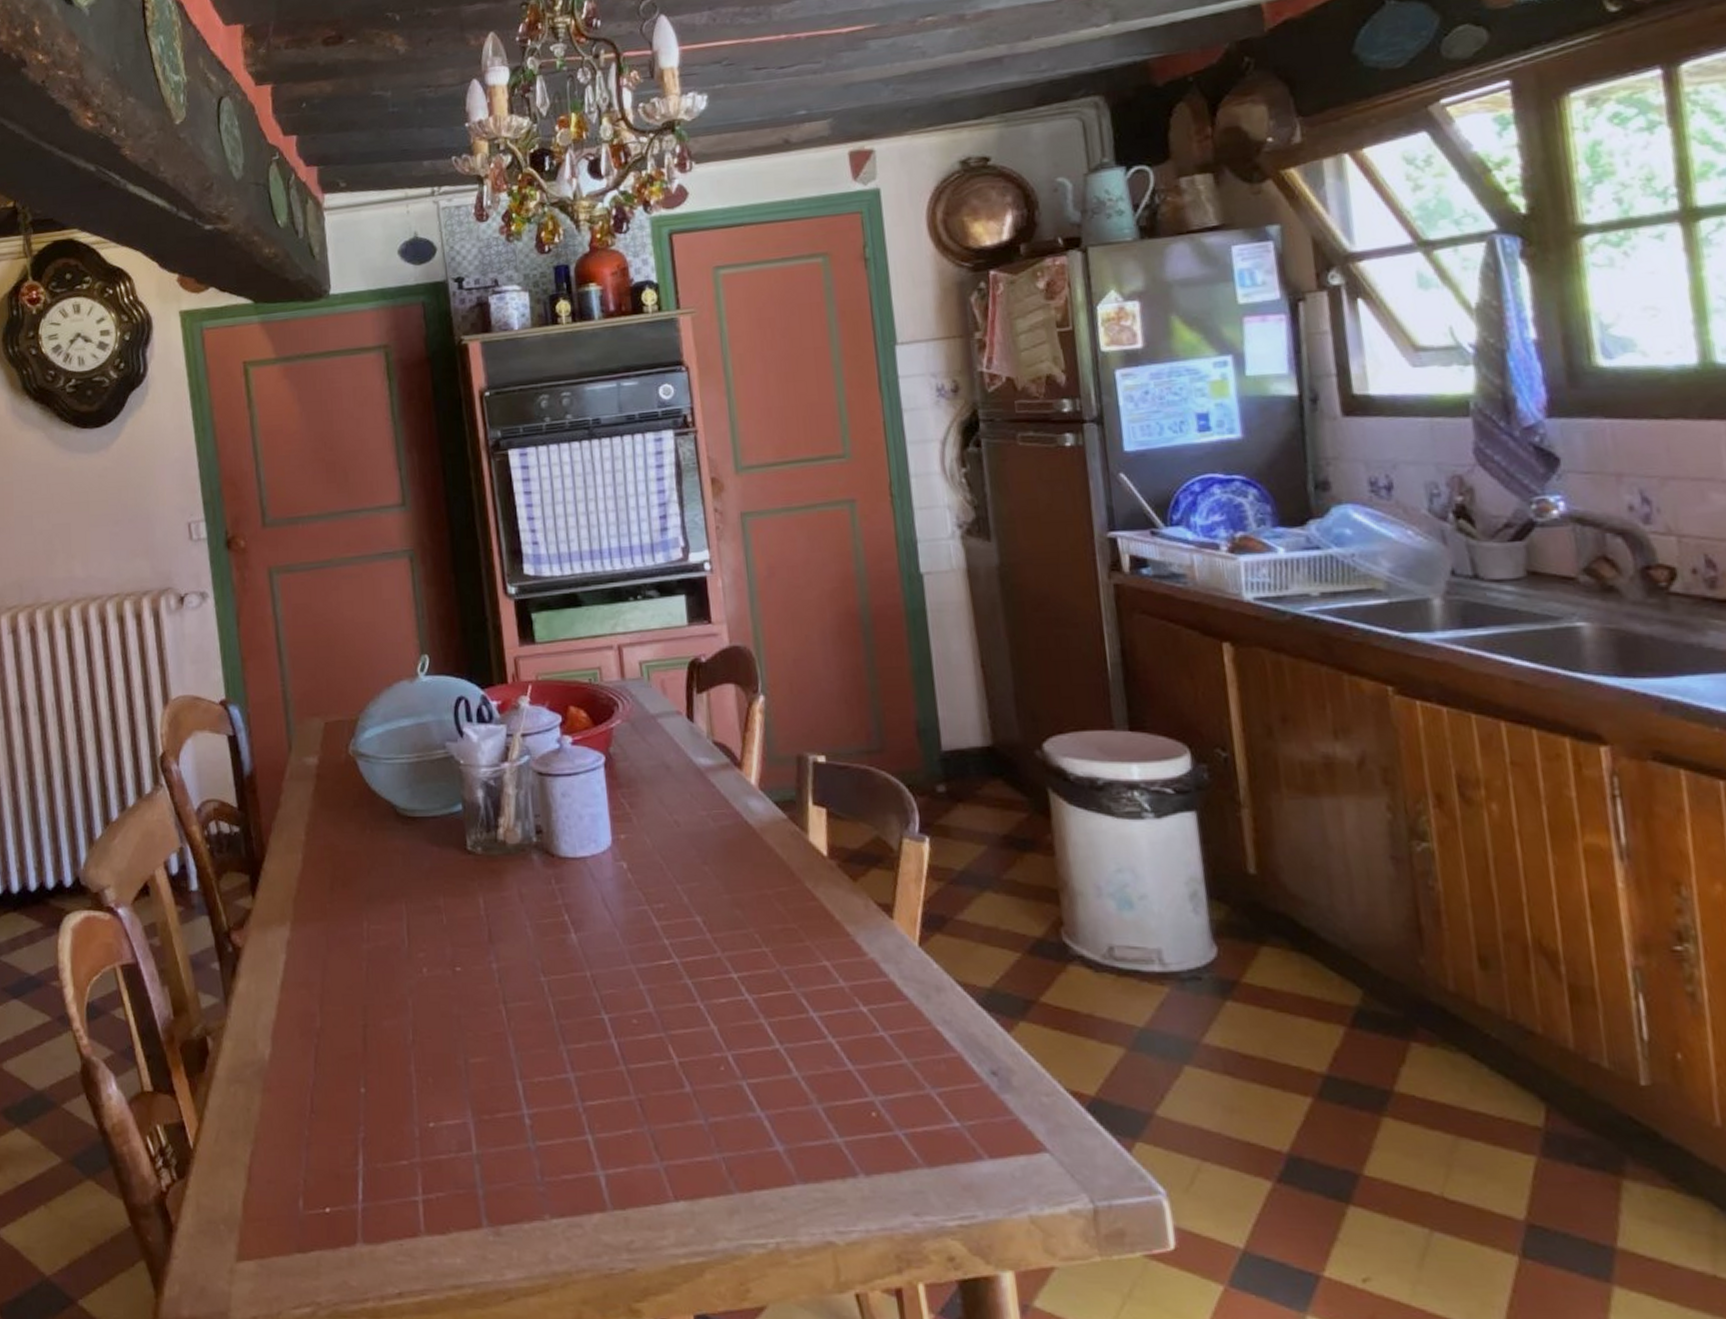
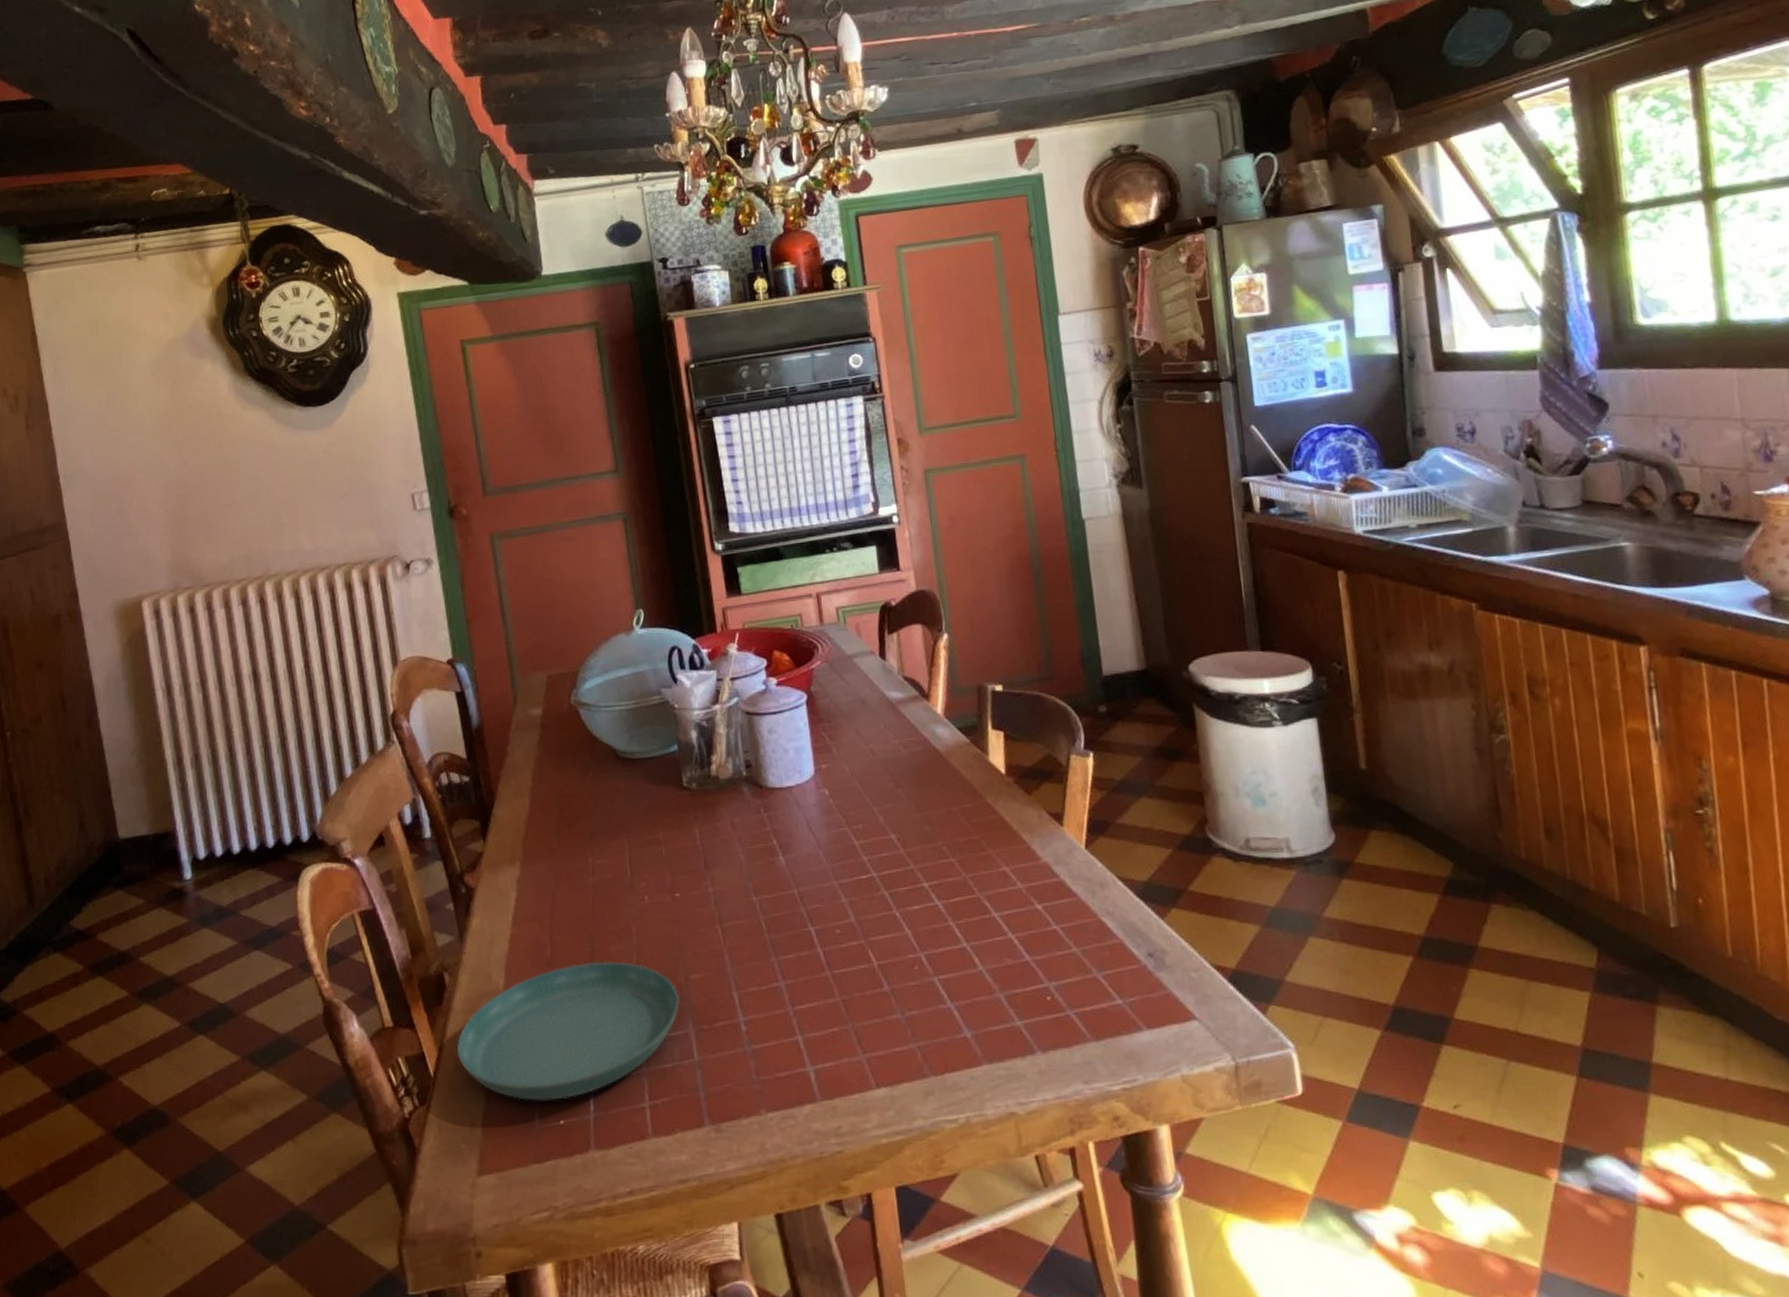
saucer: none [217,1036,458,1186] -> present [456,961,680,1101]

